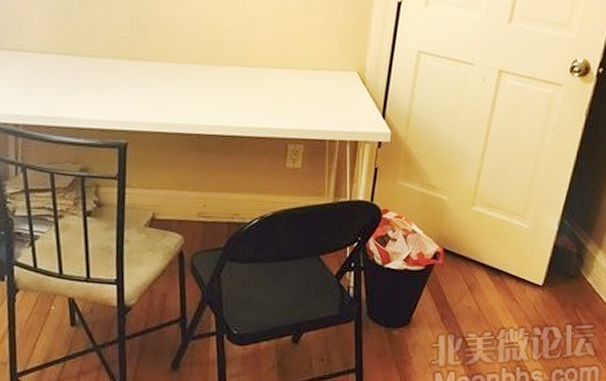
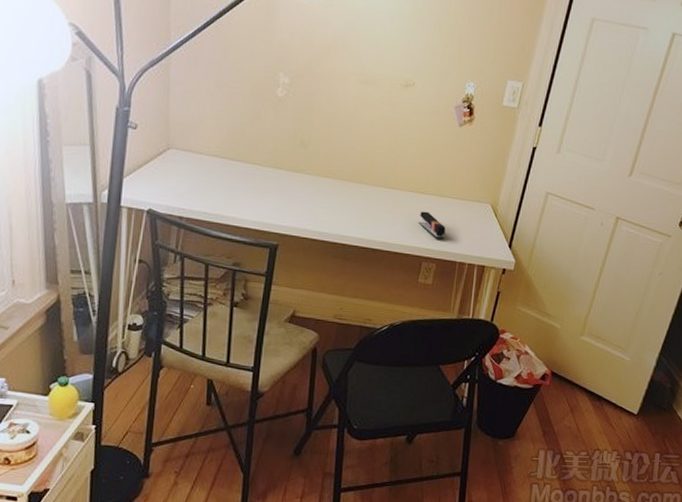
stapler: none [279,88,310,117] -> present [418,211,446,240]

